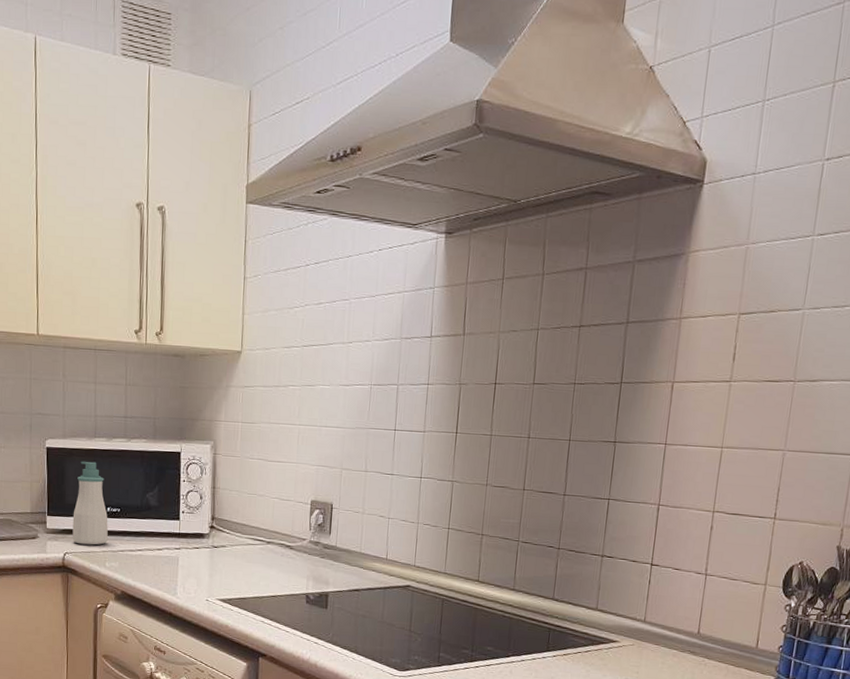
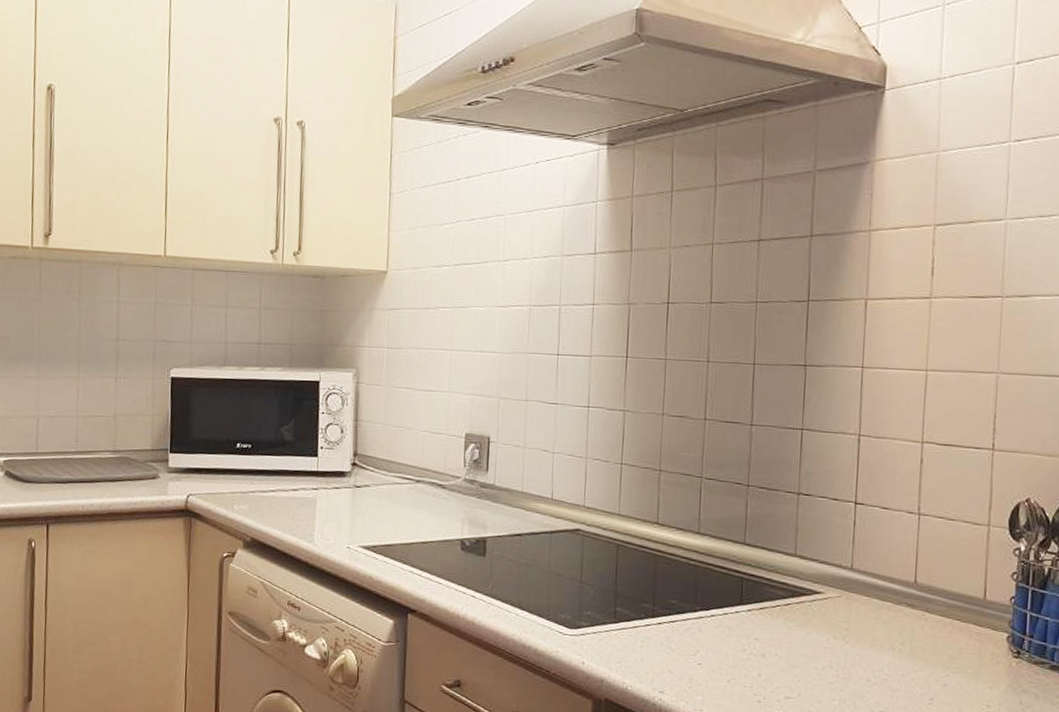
soap bottle: present [72,461,108,545] -> none [197,392,238,486]

